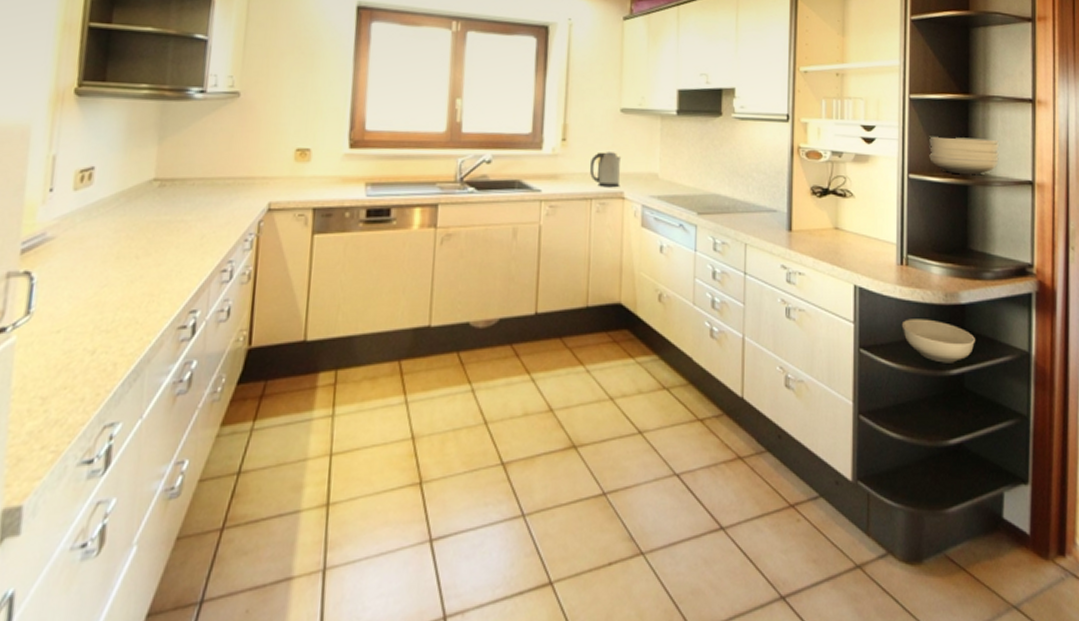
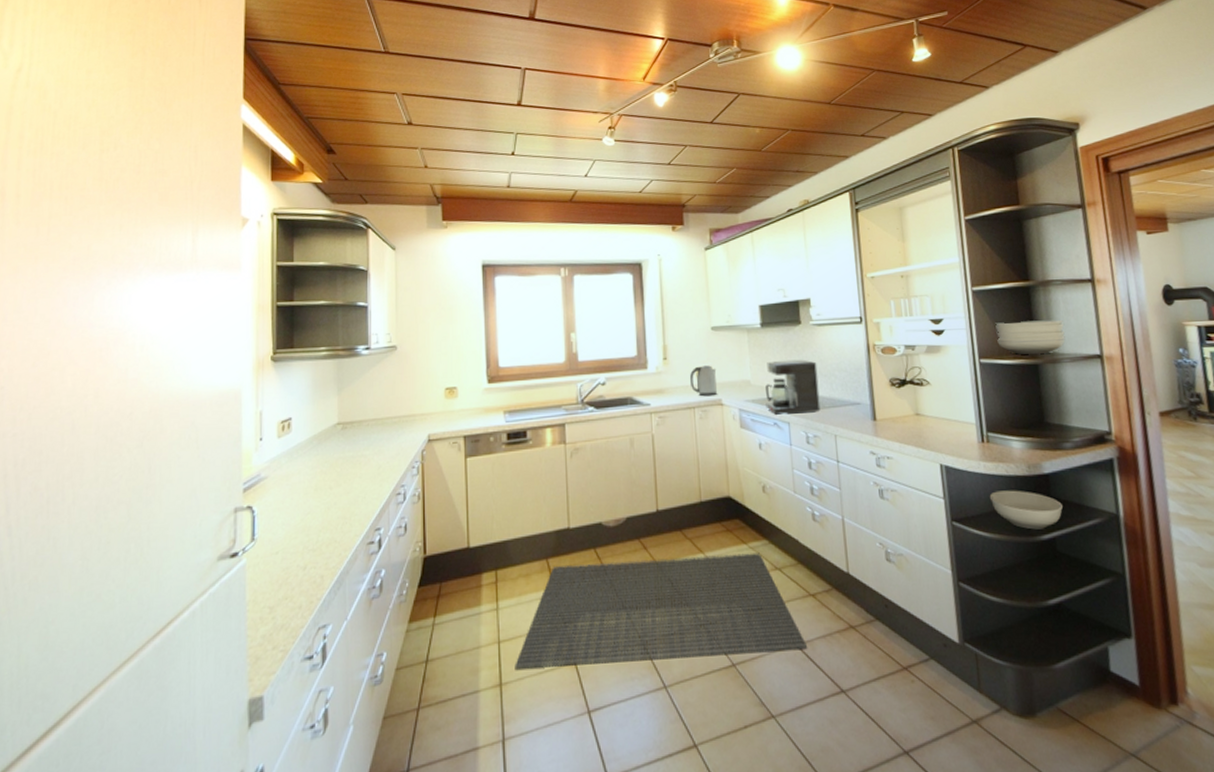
floor mat: none [347,368,688,488] -> present [514,552,807,669]
coffee maker: none [672,154,734,217] -> present [766,359,821,415]

